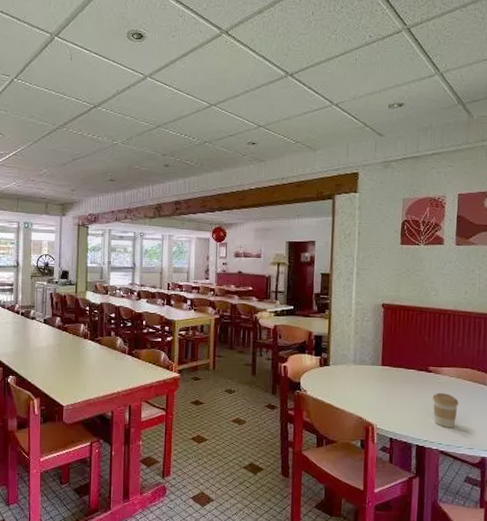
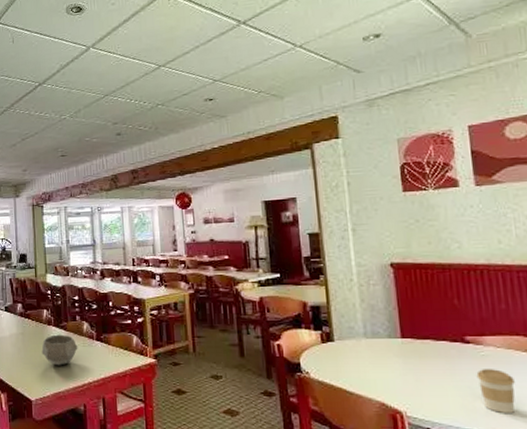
bowl: none [76,347,111,376] -> present [41,334,78,366]

